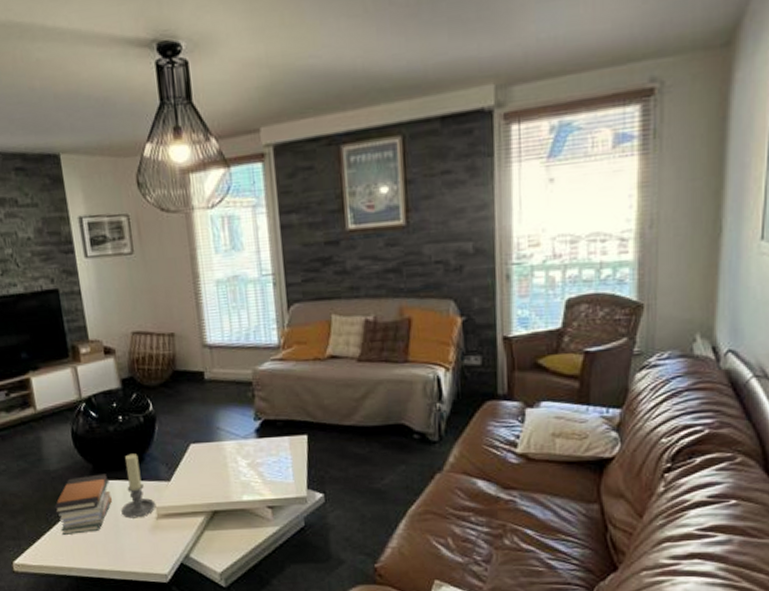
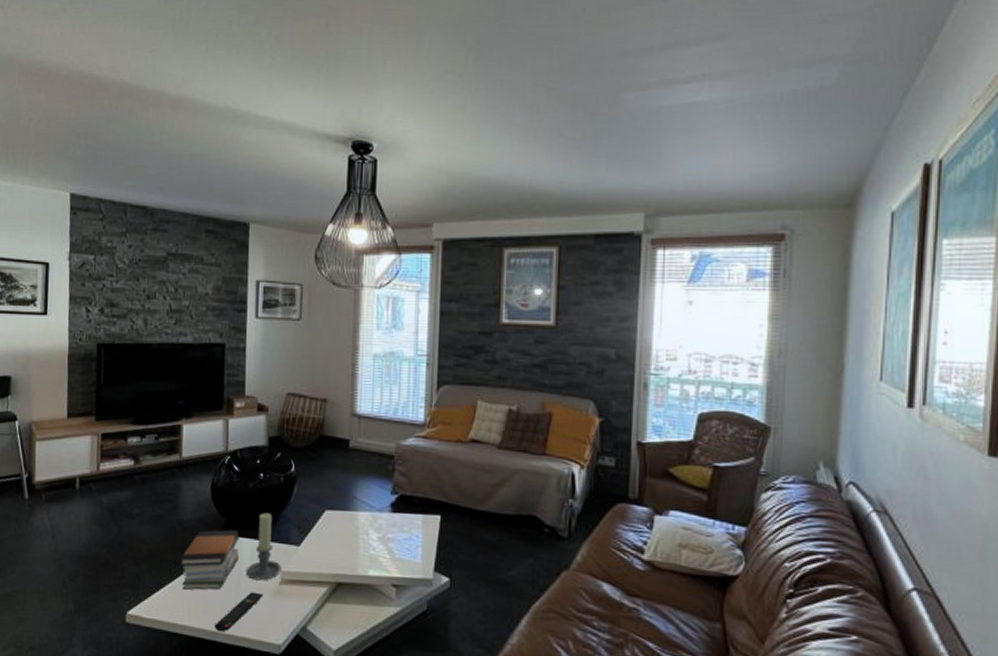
remote control: none [100,529,143,570] -> present [214,592,264,632]

